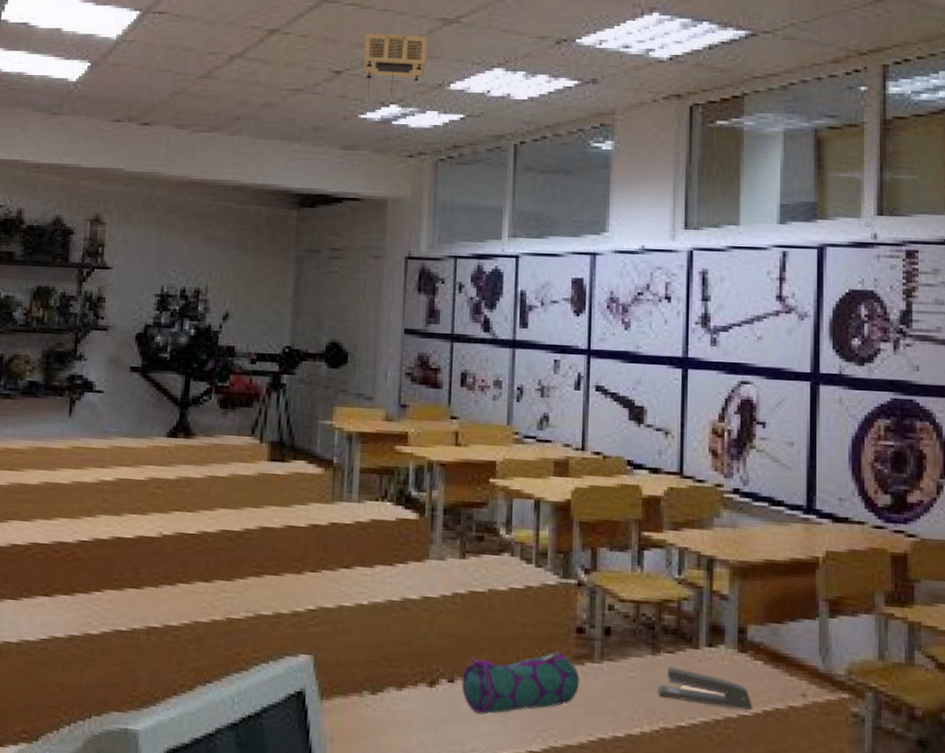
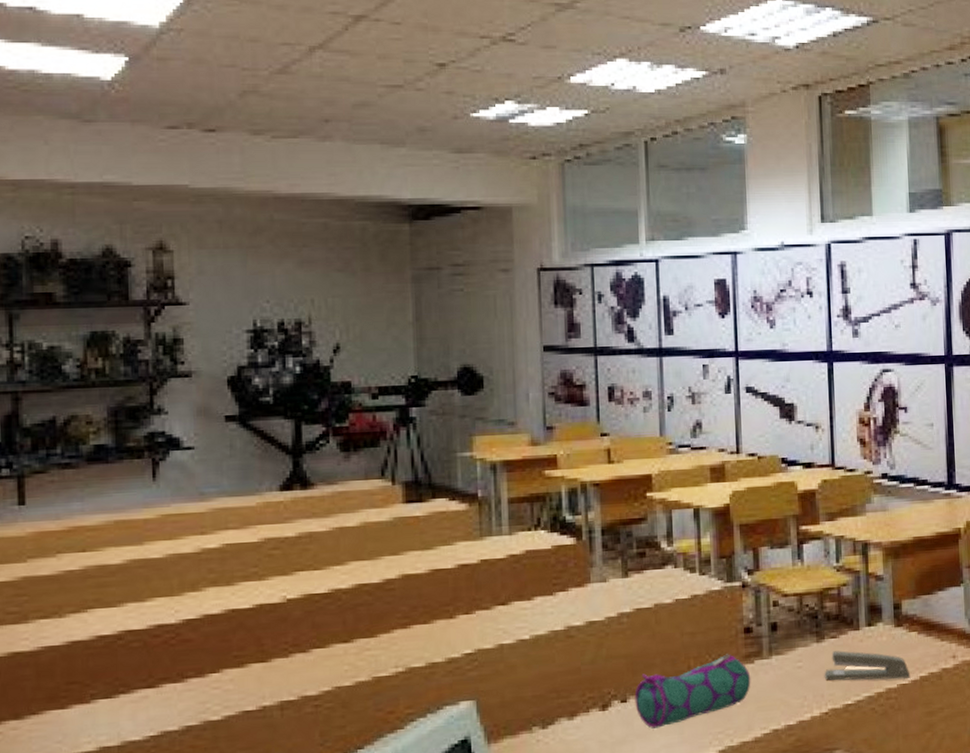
projector: present [363,33,428,95] -> none [469,19,541,90]

